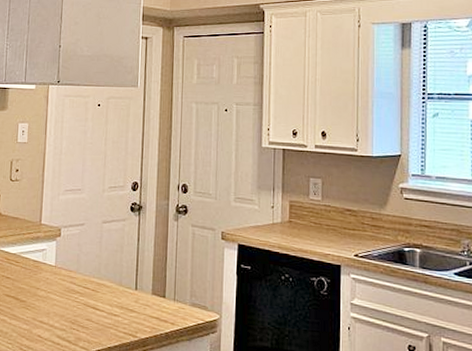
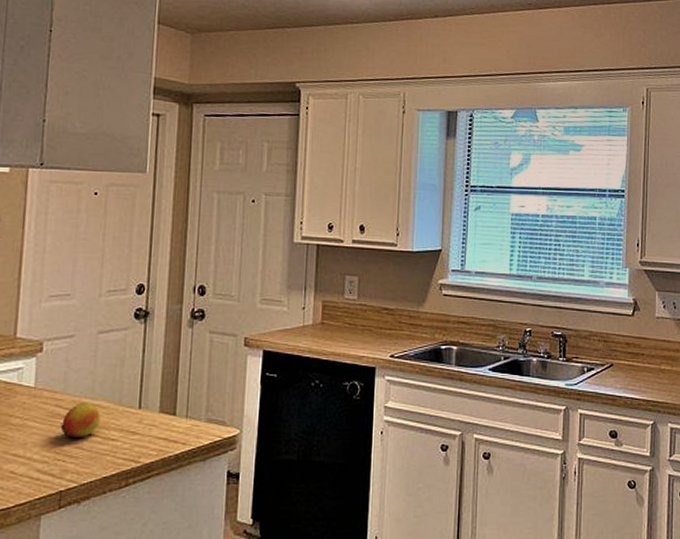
fruit: none [75,281,105,311] -> present [60,402,101,437]

